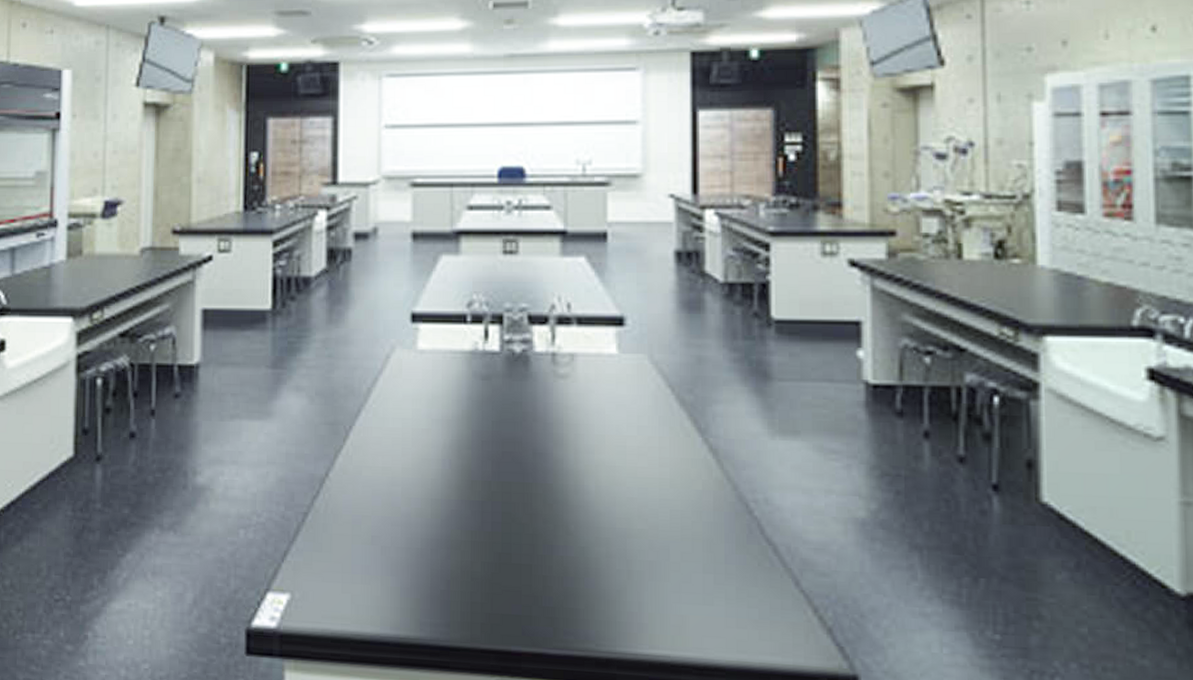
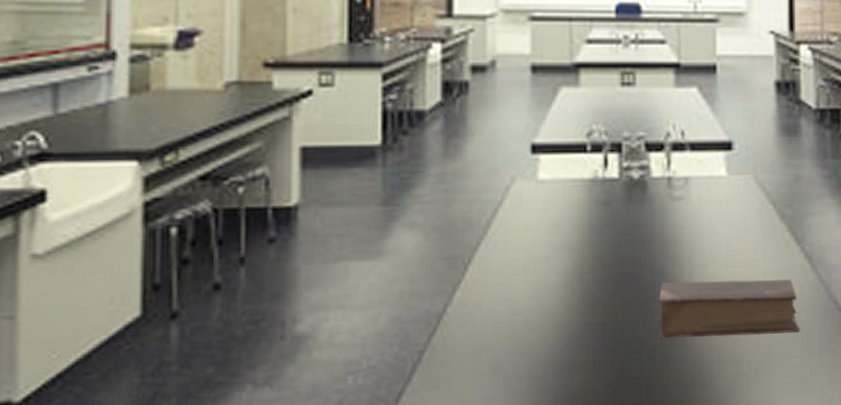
book: none [540,465,702,535] -> present [658,278,800,340]

